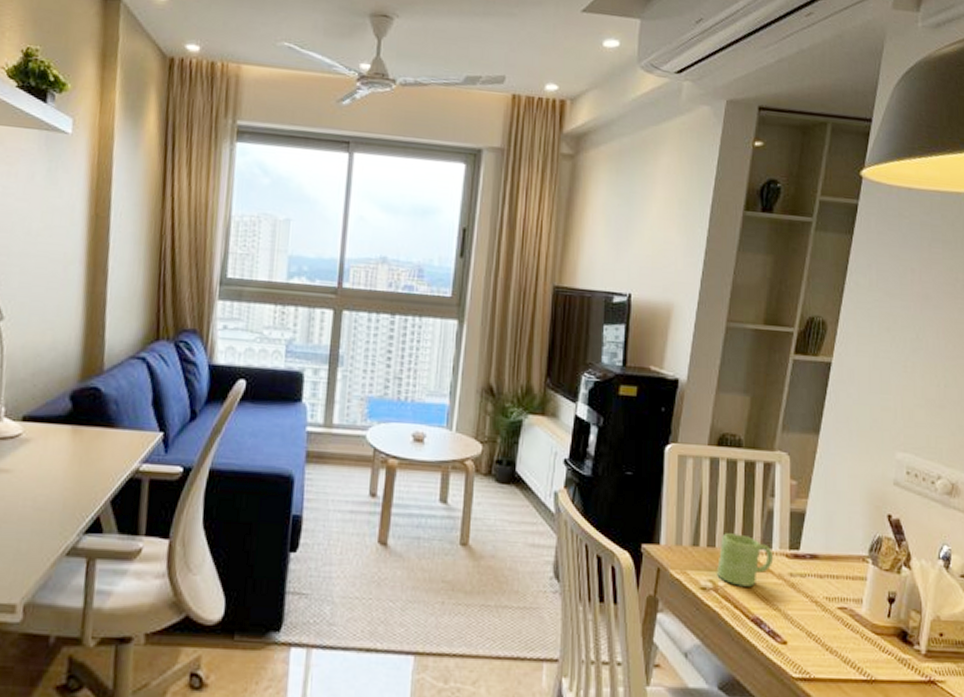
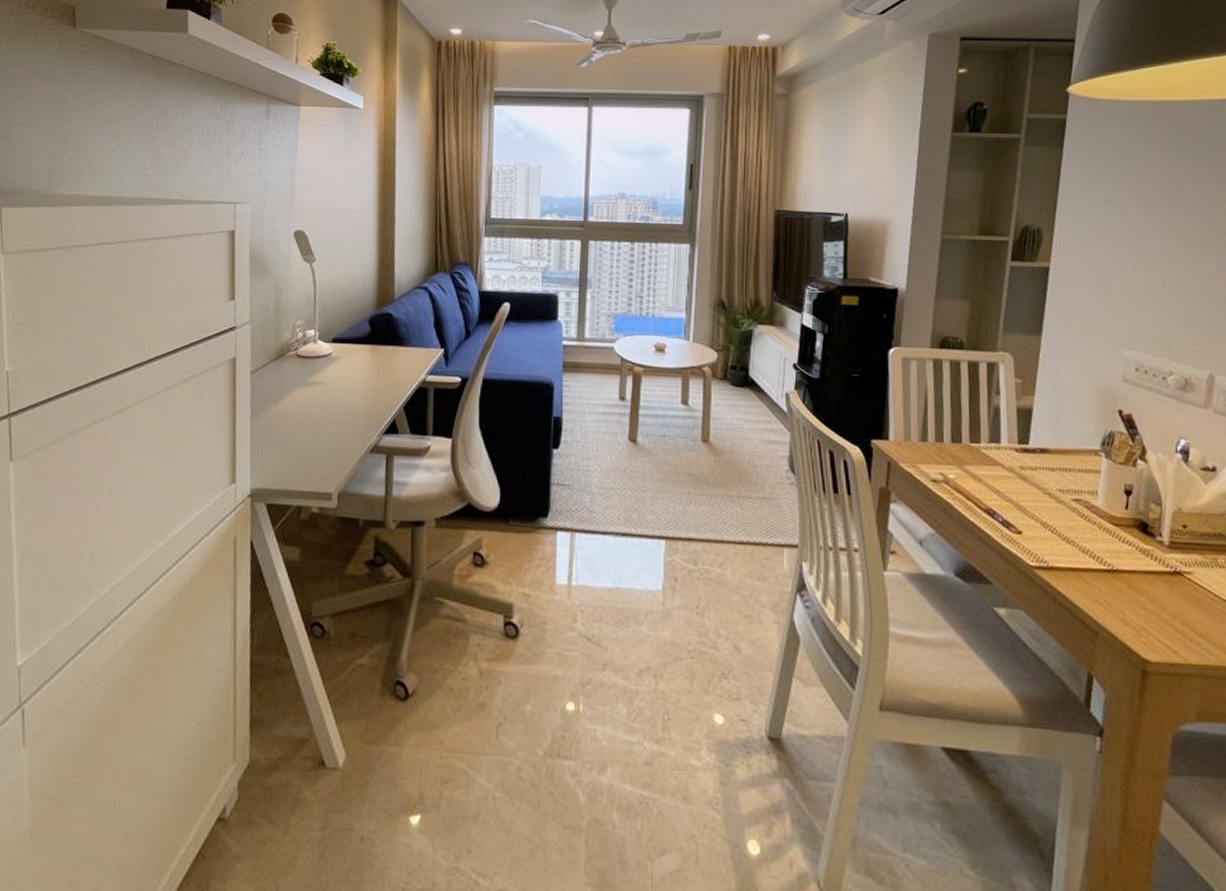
mug: present [717,533,774,587] -> none [946,429,1003,479]

